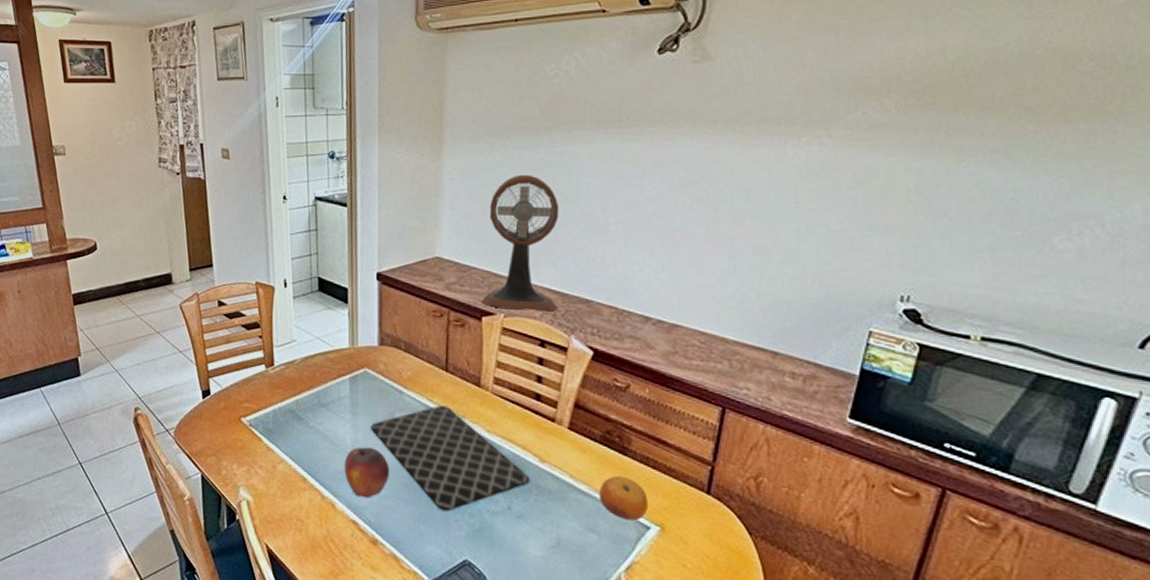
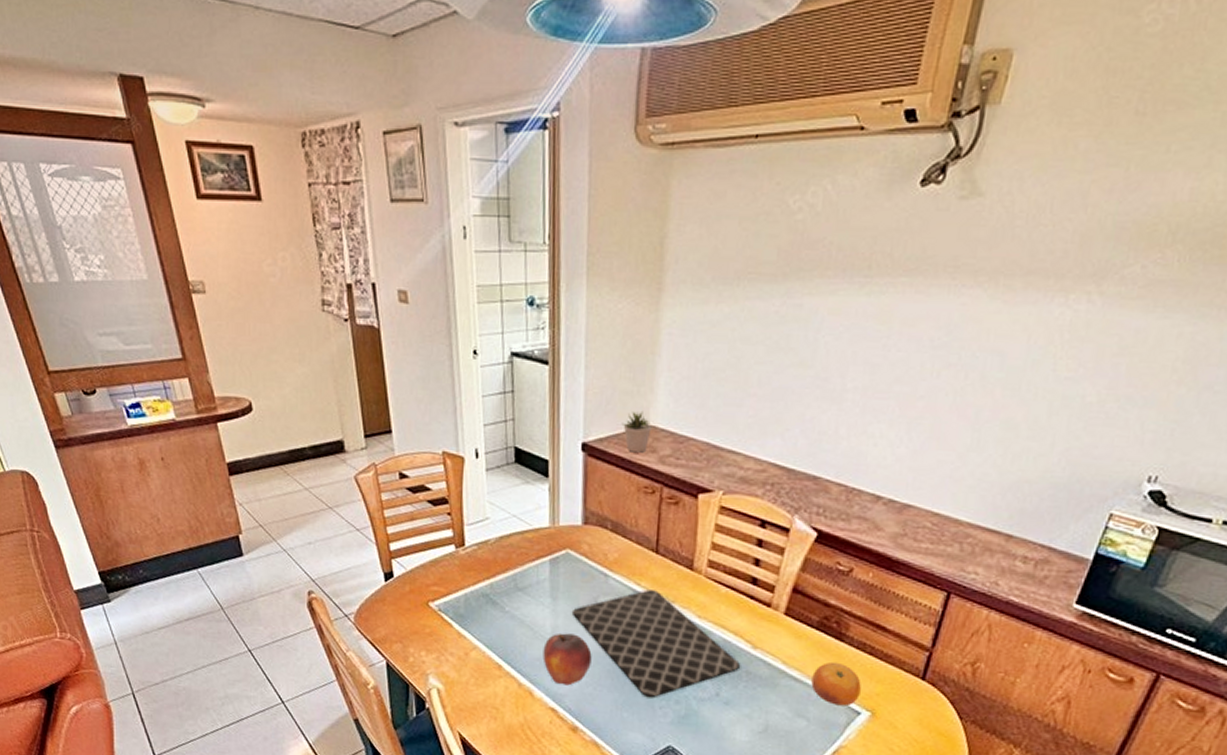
potted plant: none [411,244,438,281] -> present [621,410,652,453]
electric fan: present [480,174,559,312] -> none [697,330,792,489]

